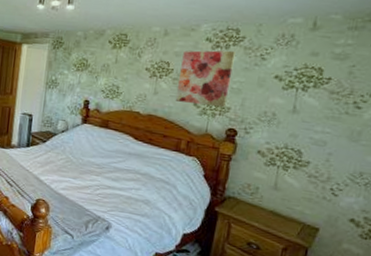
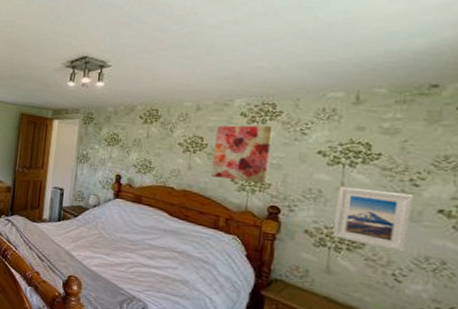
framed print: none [281,110,356,170] -> present [332,187,415,253]

